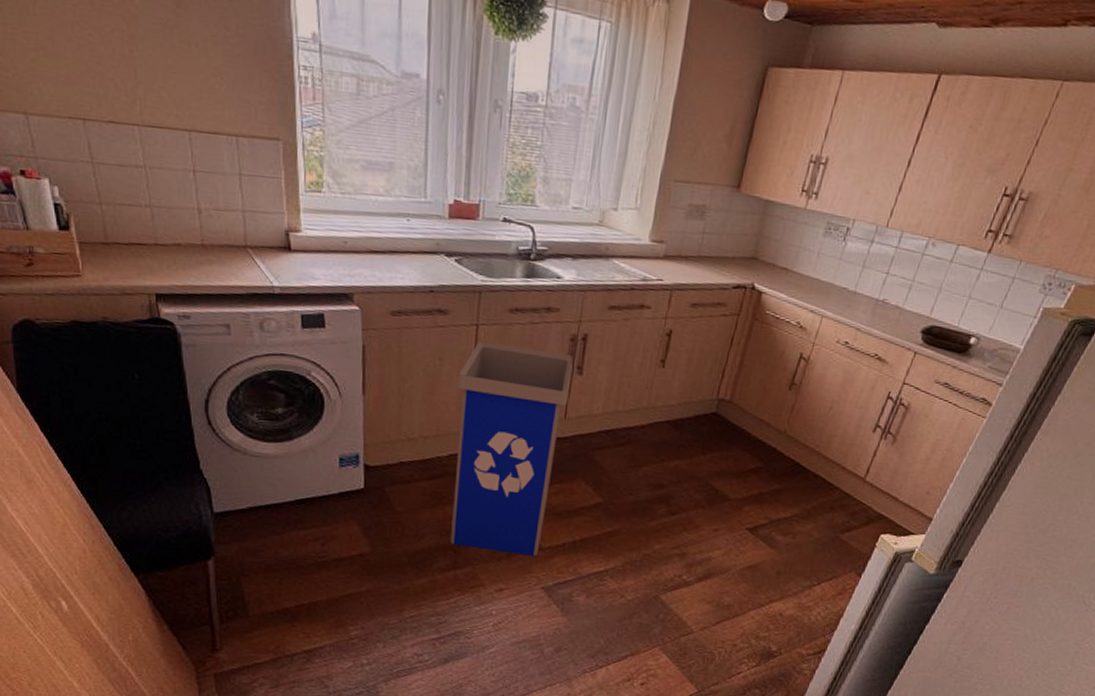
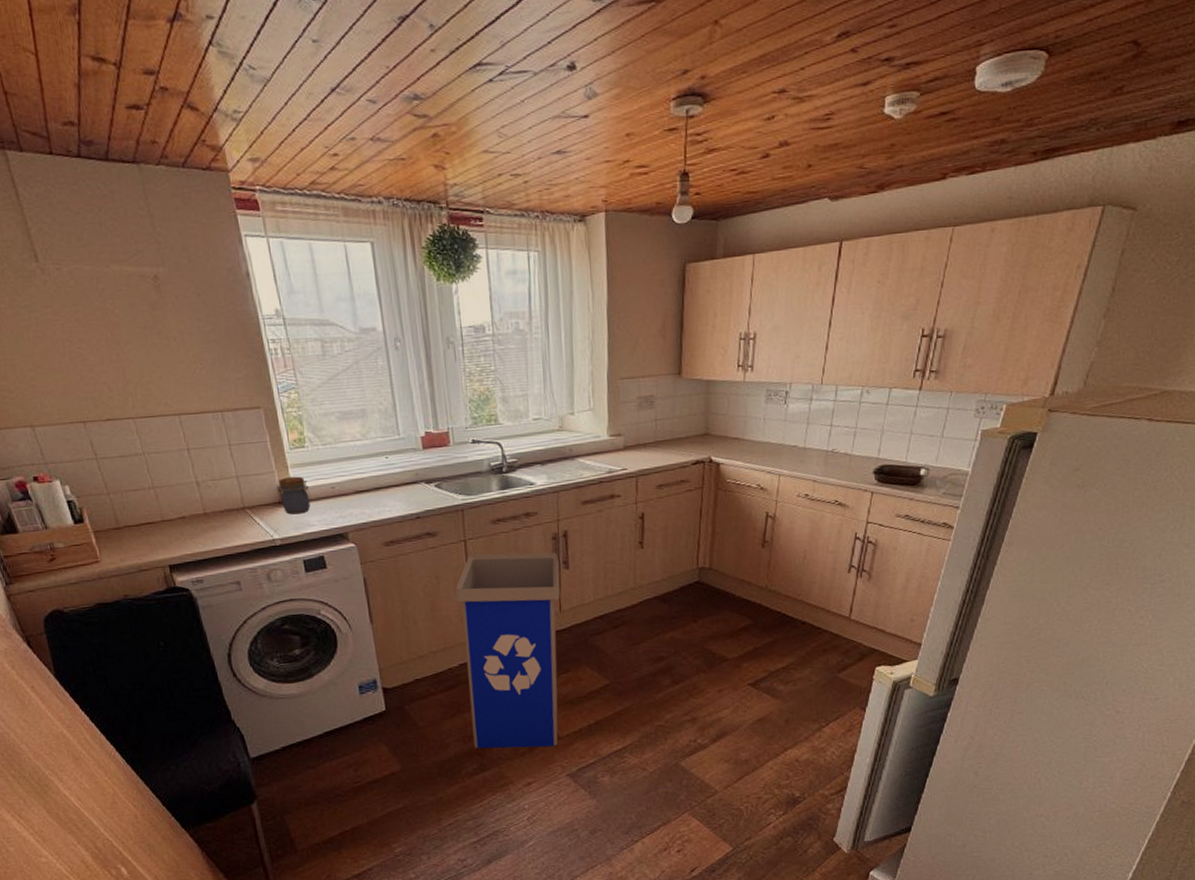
jar: none [287,221,321,264] -> present [279,476,312,515]

